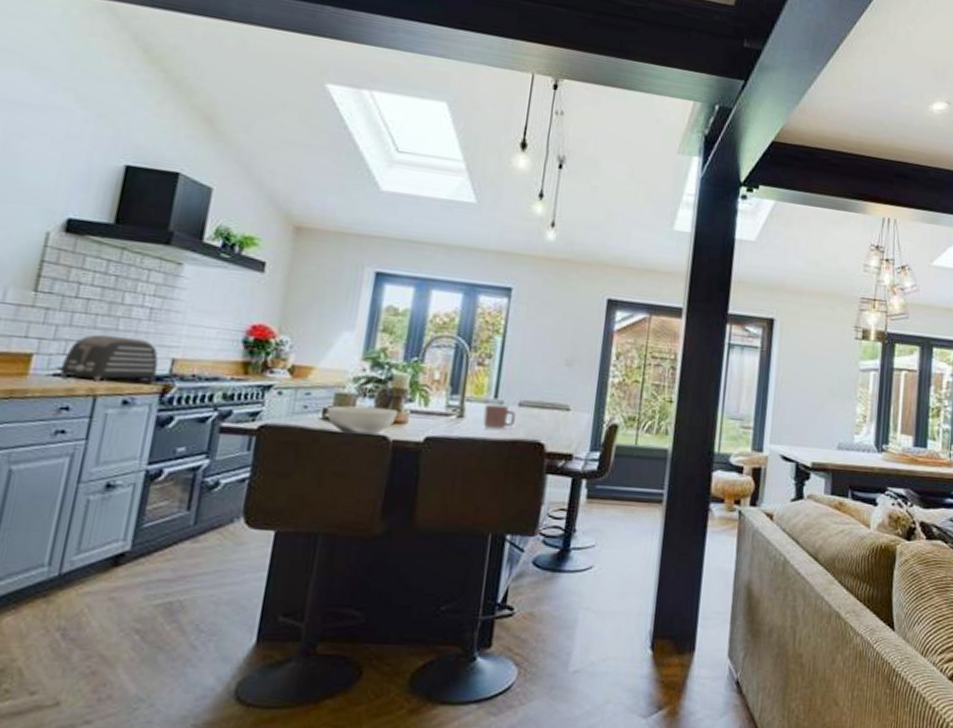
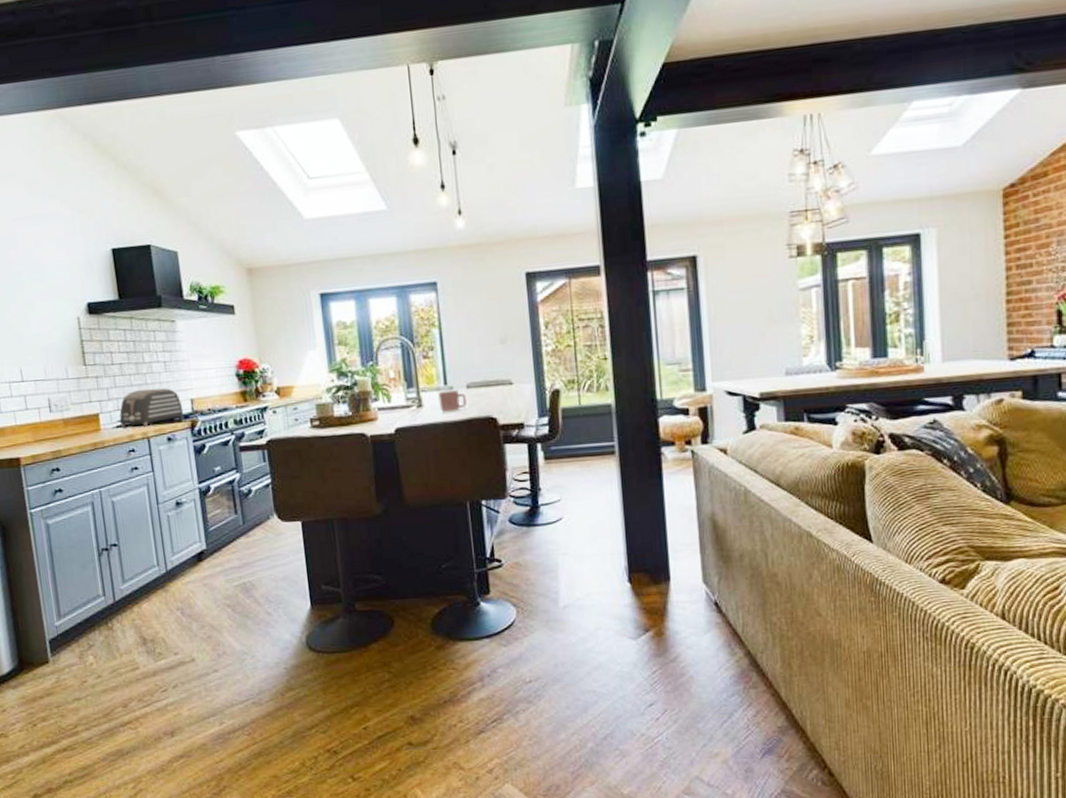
bowl: present [326,405,399,436] -> none [312,409,369,437]

